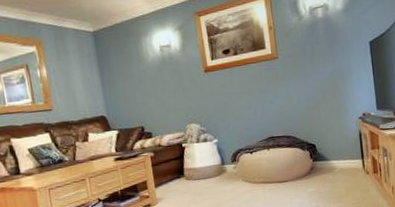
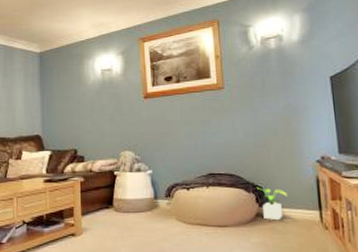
potted plant: none [310,144,336,172] -> present [256,187,287,221]

